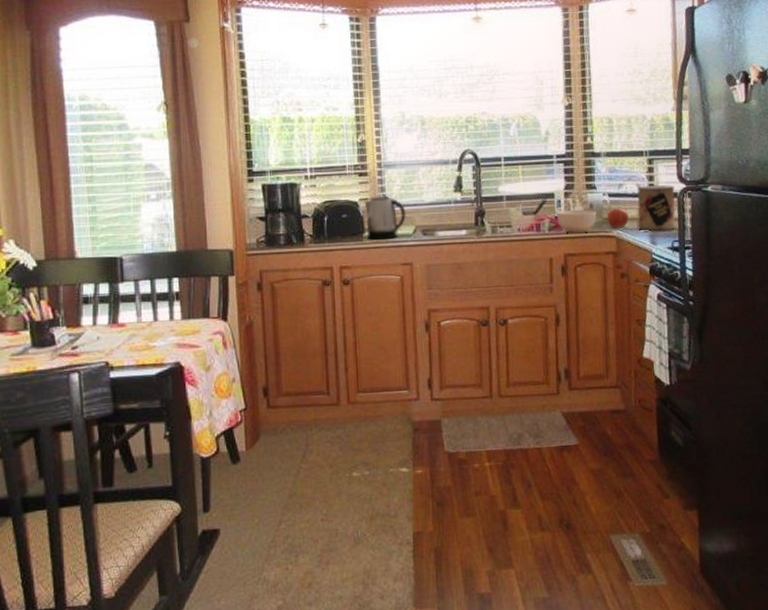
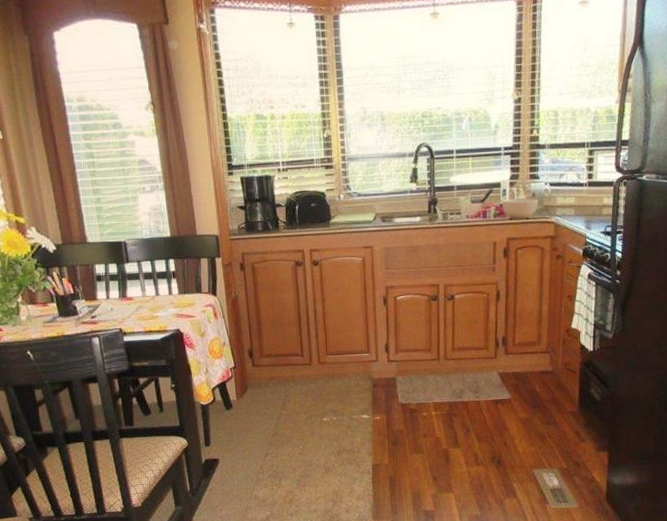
kettle: present [364,195,406,241] -> none [330,186,367,227]
fruit: present [606,206,629,229] -> none [547,194,567,215]
tin can: present [637,185,675,231] -> none [575,174,611,217]

